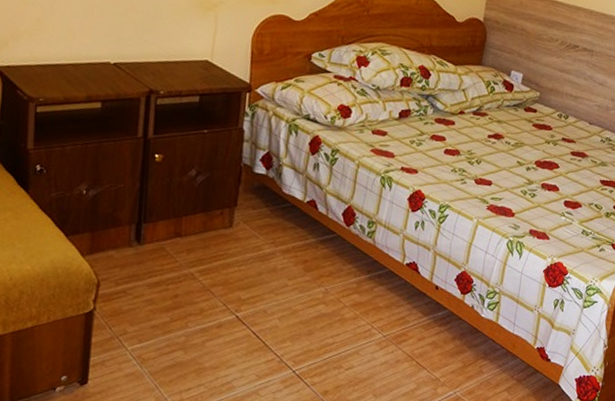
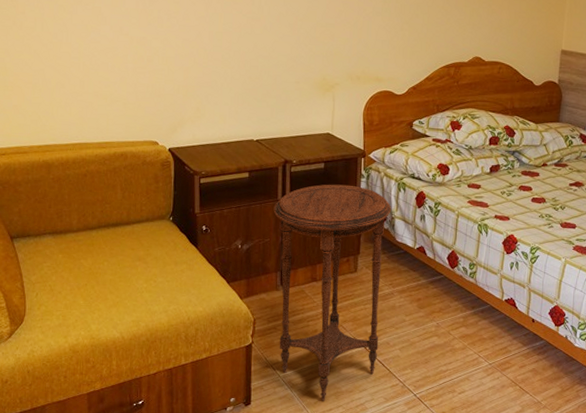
side table: none [128,121,279,379] -> present [273,184,391,401]

